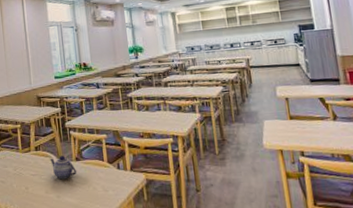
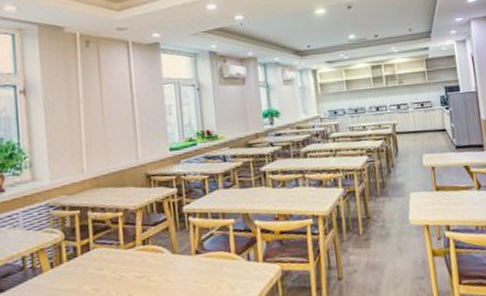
teapot: present [49,155,77,180] -> none [160,248,197,280]

